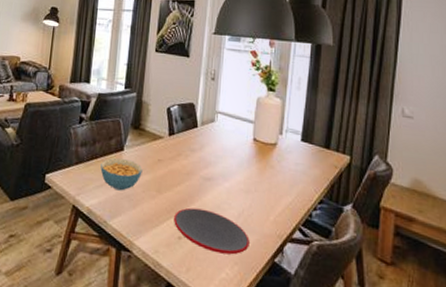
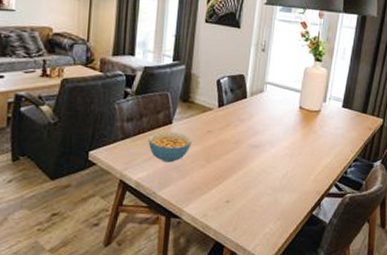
plate: present [174,207,250,255] -> none [222,173,292,212]

